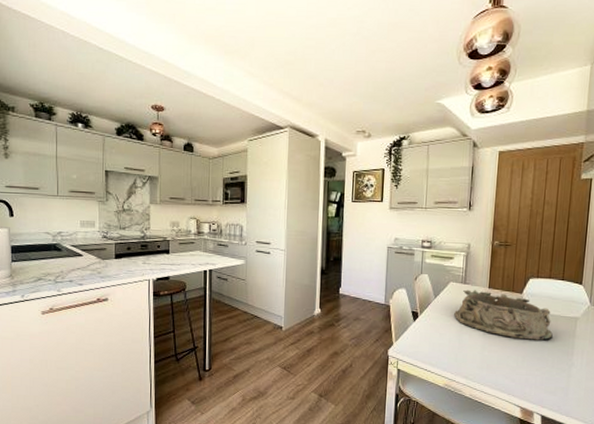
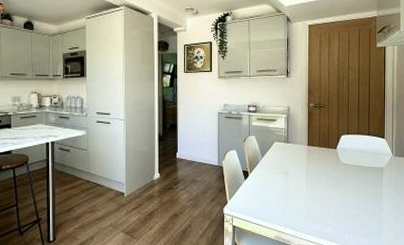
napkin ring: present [454,289,554,341] -> none [280,148,365,190]

